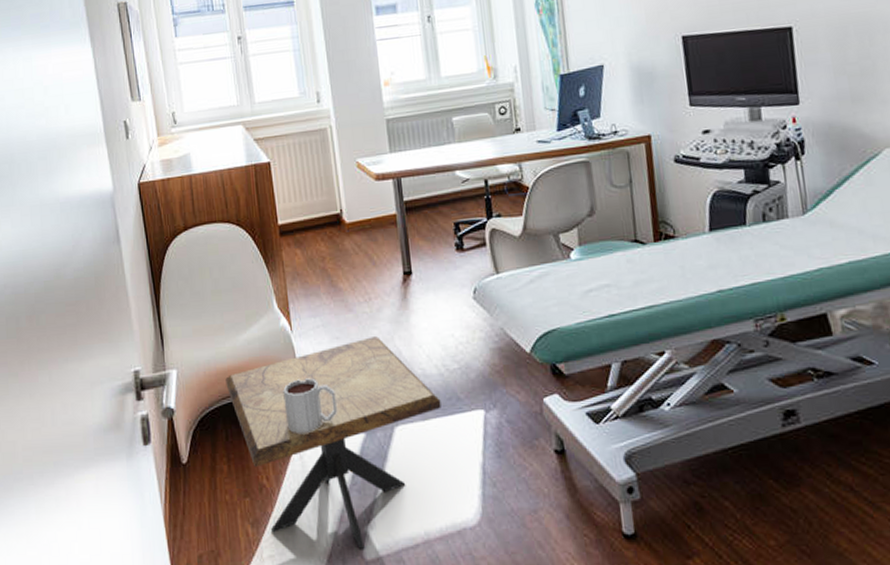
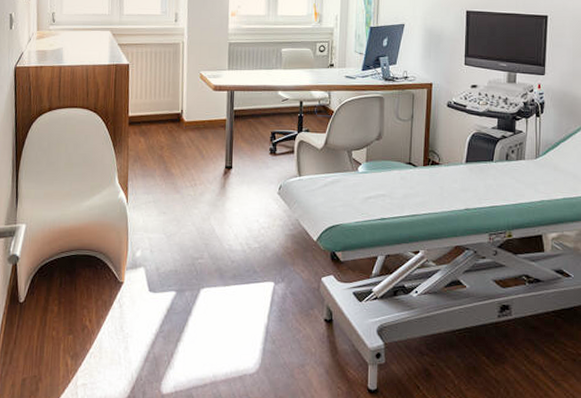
side table: present [225,336,441,549] -> none [66,215,241,384]
mug: present [283,378,337,435] -> none [112,243,156,288]

